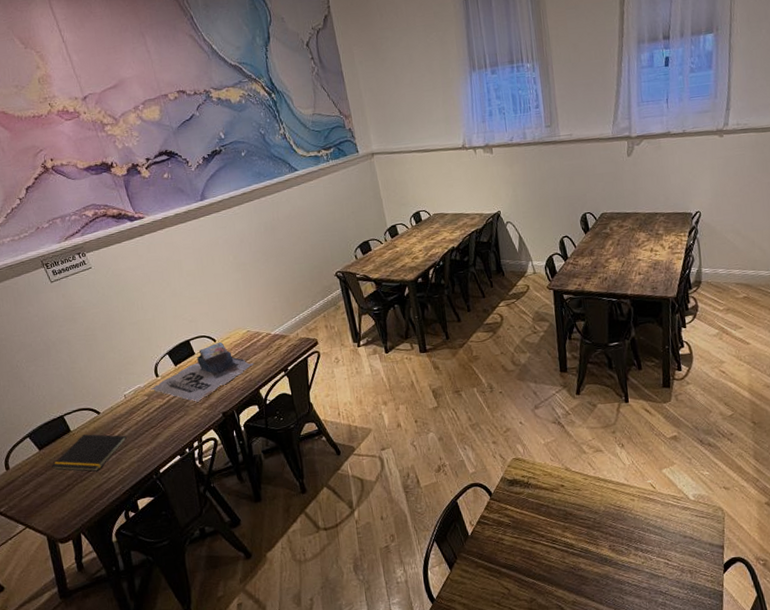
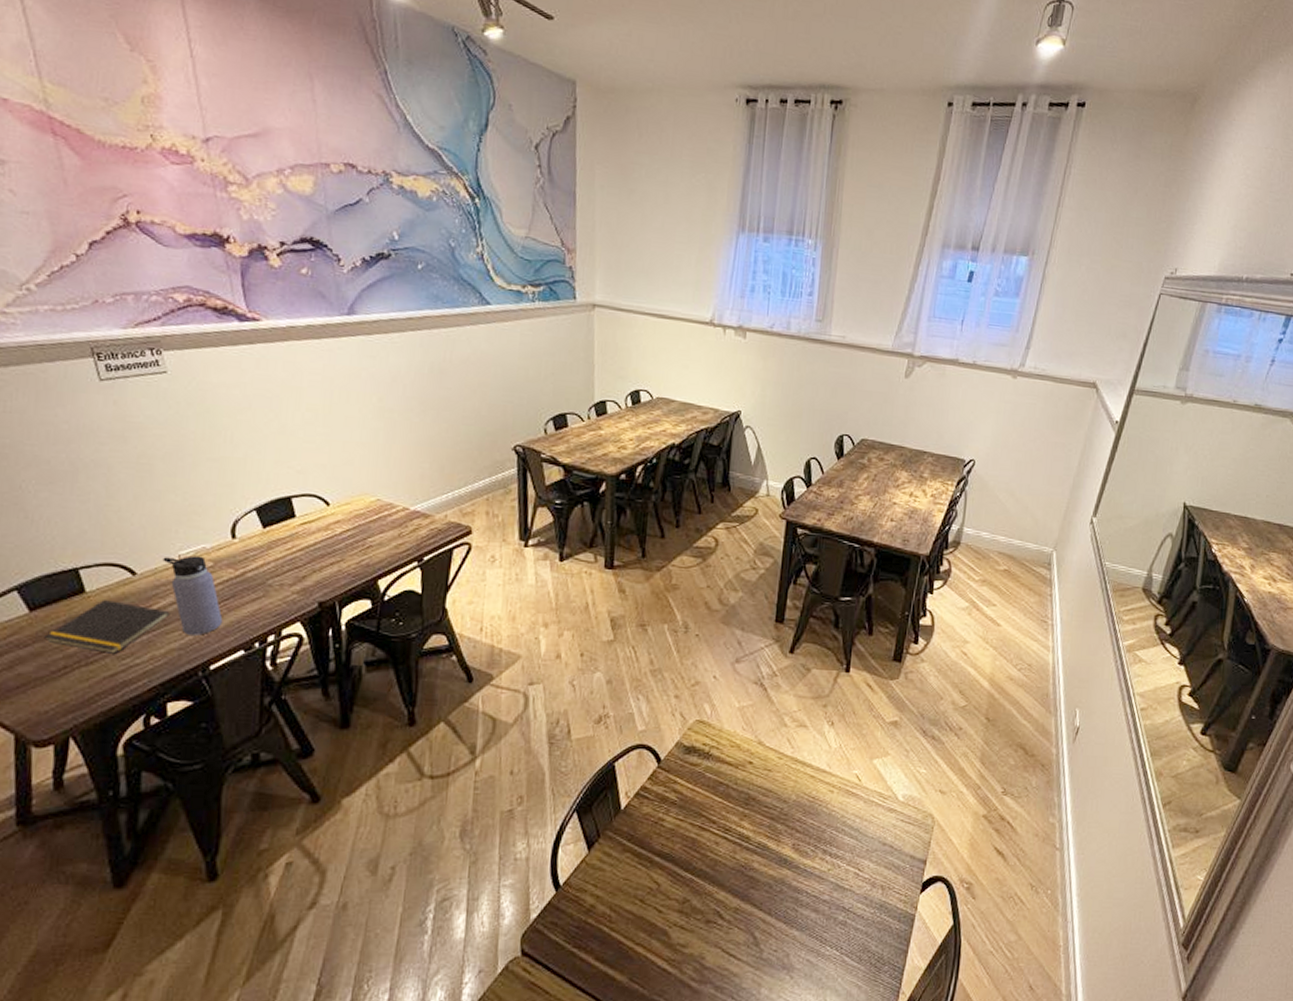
water bottle: none [114,393,162,451] -> present [162,555,223,636]
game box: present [151,342,254,402] -> none [220,506,377,582]

